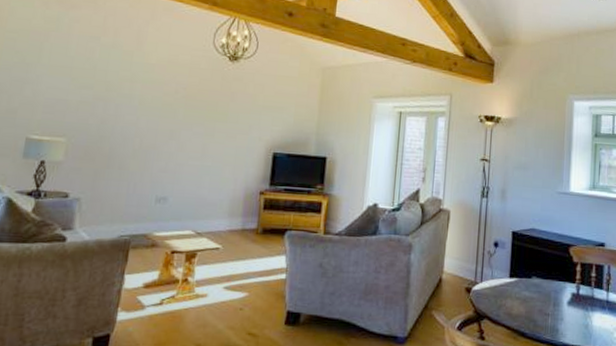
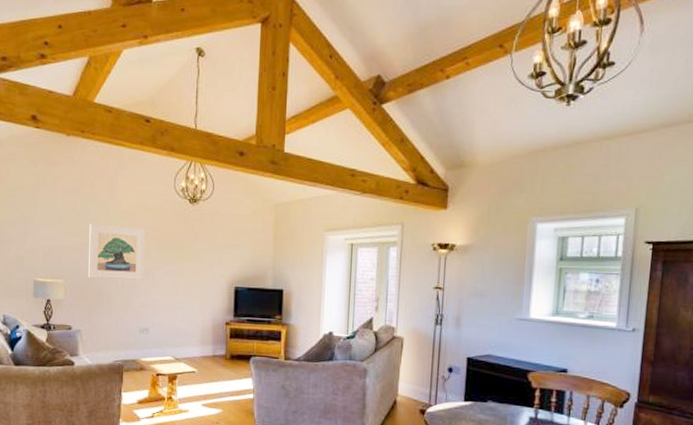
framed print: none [98,75,176,142] -> present [89,223,146,280]

